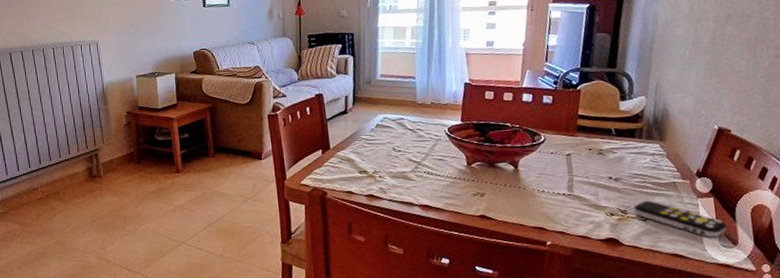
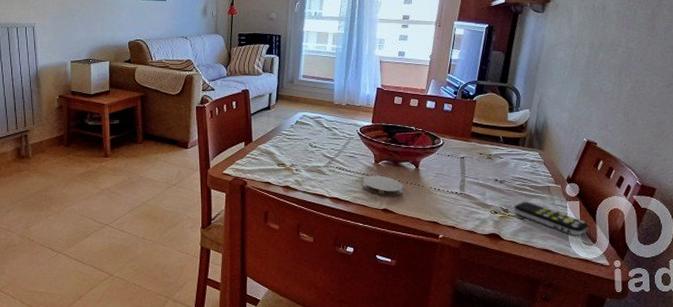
coaster: none [454,179,502,202] -> present [362,175,404,197]

